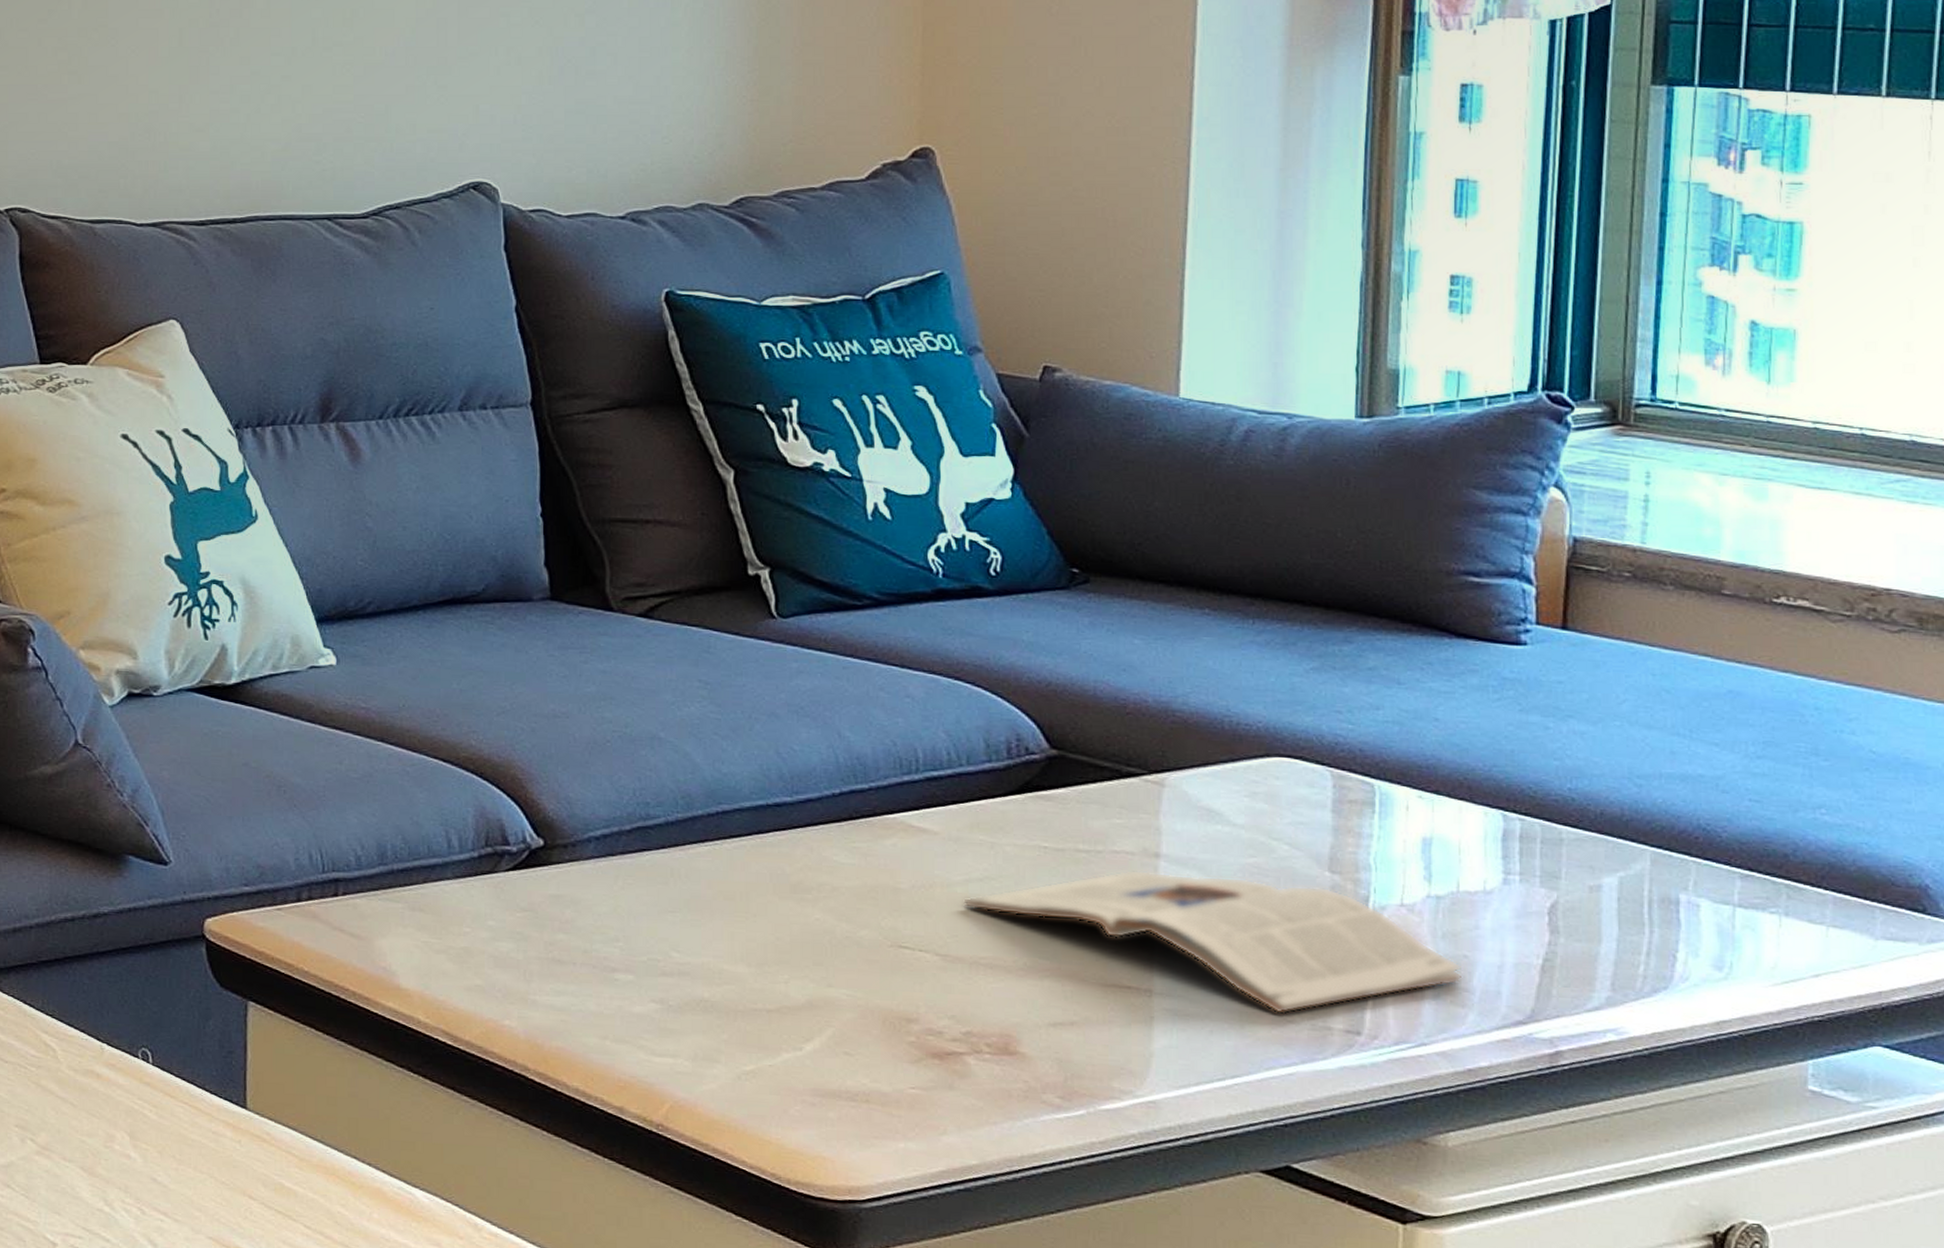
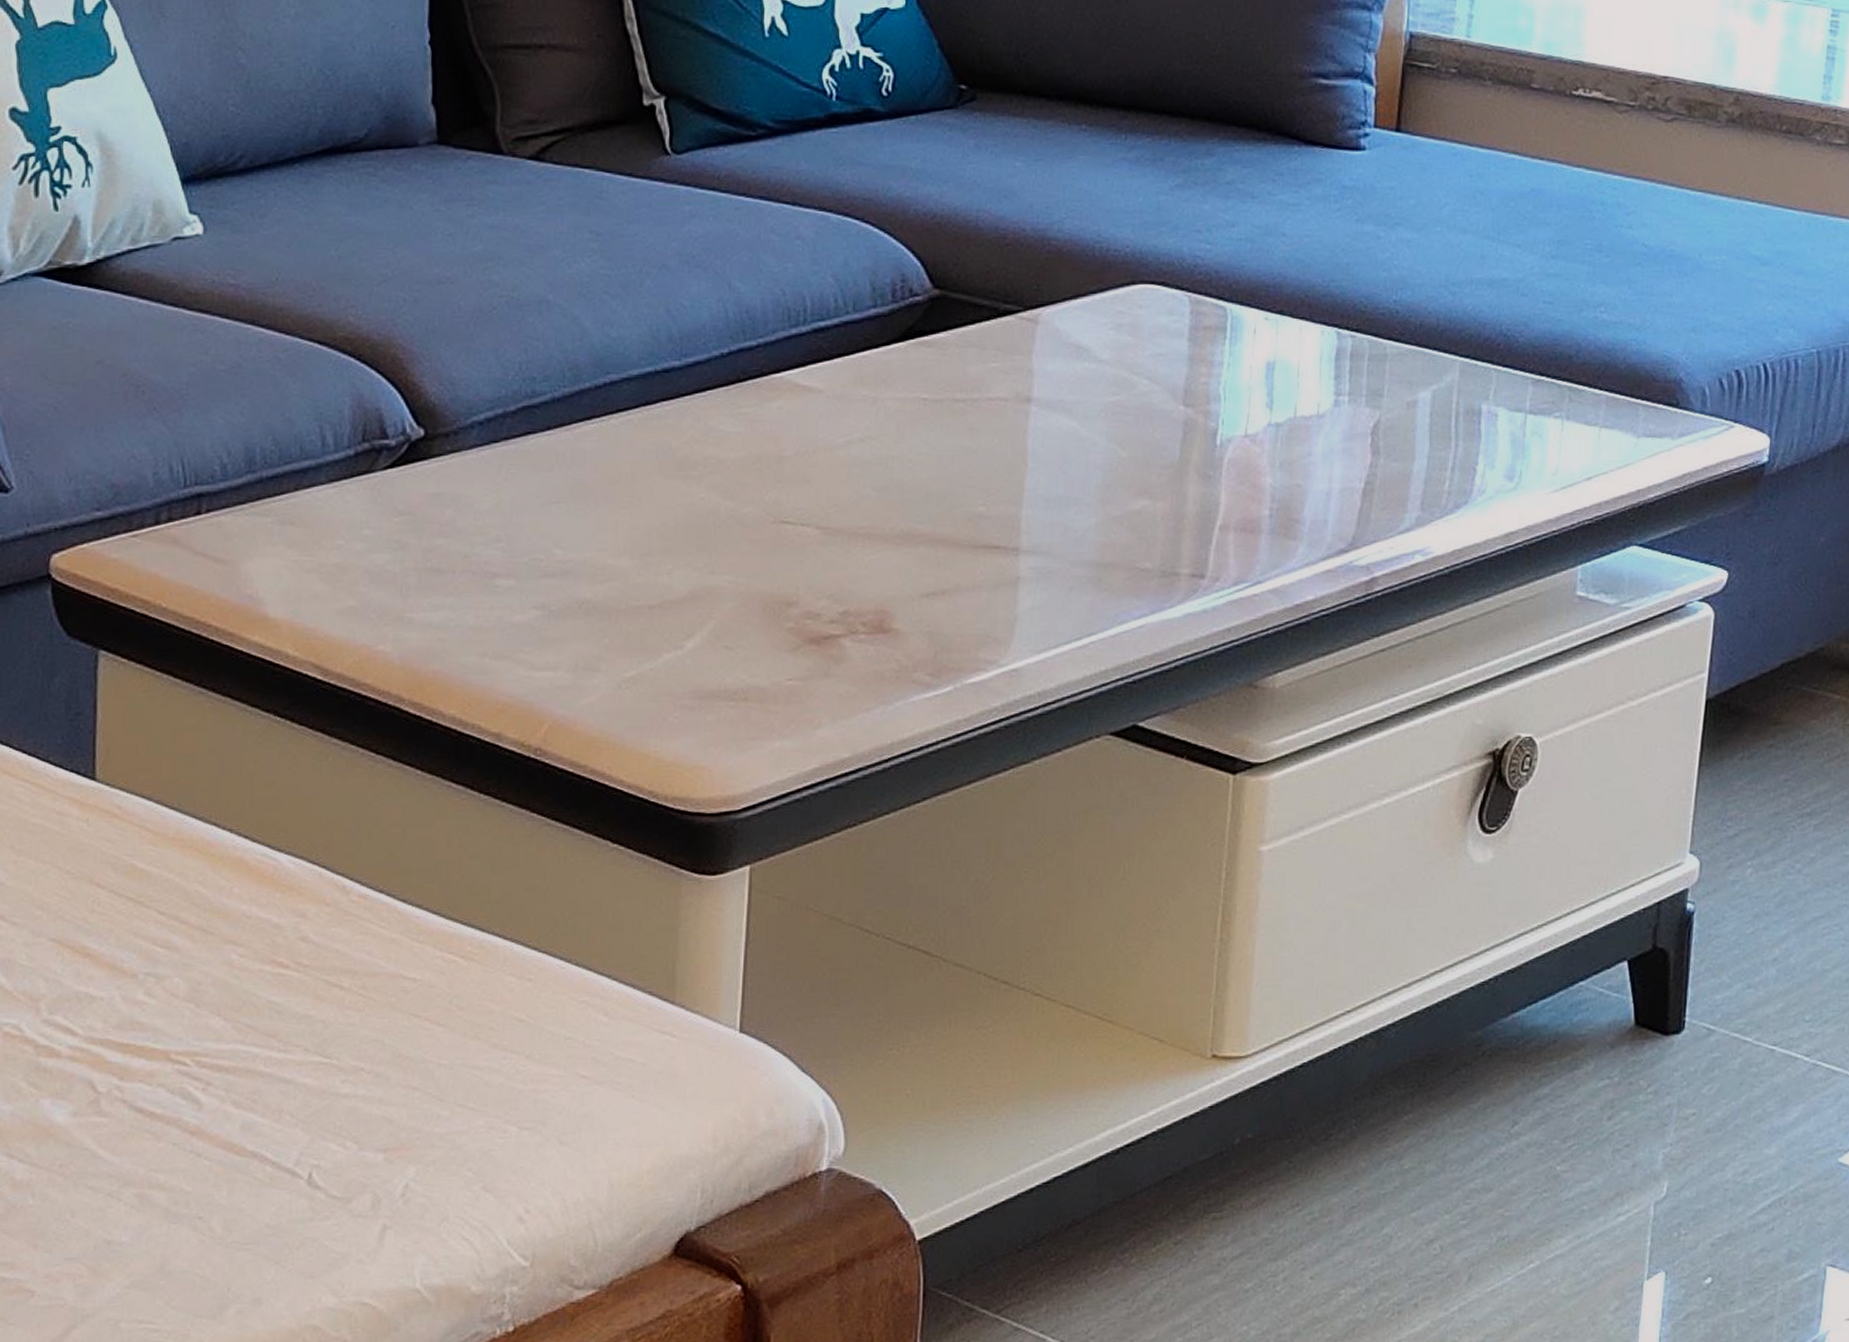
magazine: present [963,869,1463,1015] -> none [845,417,1296,564]

